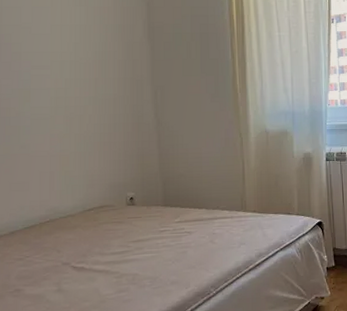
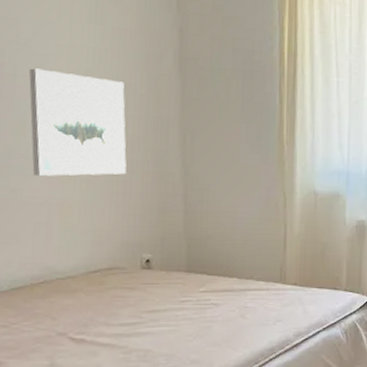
wall art: none [31,46,110,133] -> present [29,68,127,176]

